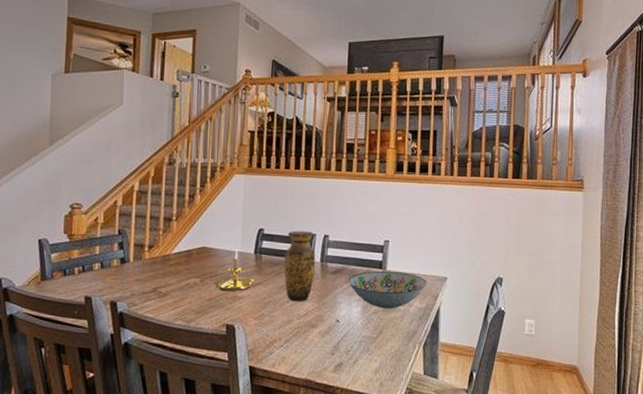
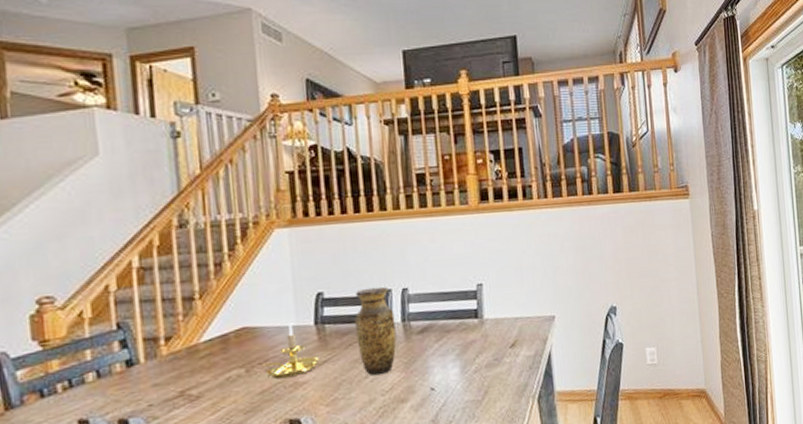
decorative bowl: present [348,271,427,309] -> none [439,318,534,365]

